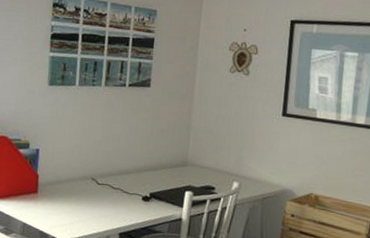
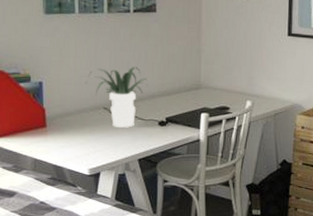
potted plant: none [77,139,136,200] -> present [85,67,148,128]

